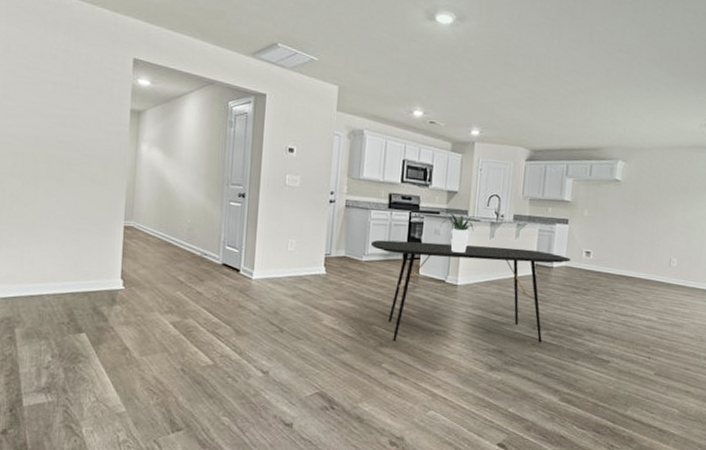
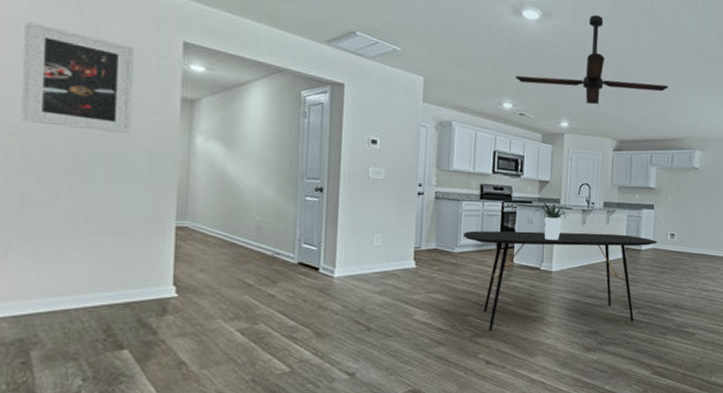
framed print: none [12,45,96,143] -> present [21,22,135,135]
ceiling fan: none [427,16,589,112] -> present [516,15,668,105]

